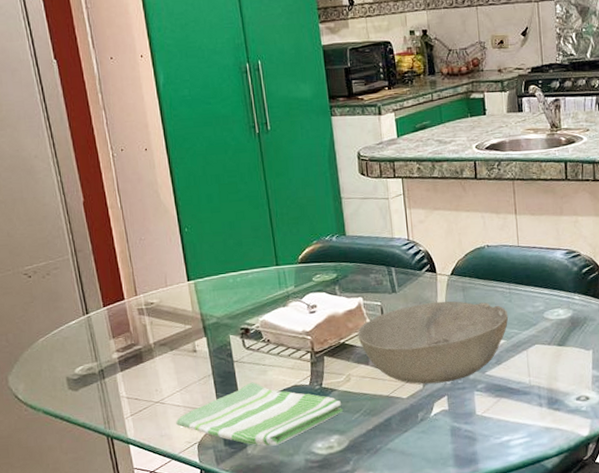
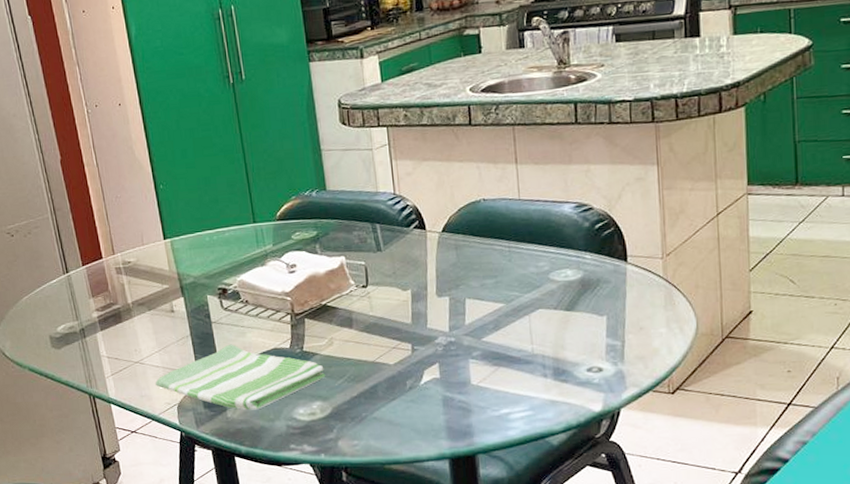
bowl: present [358,301,509,384] -> none [340,260,508,350]

